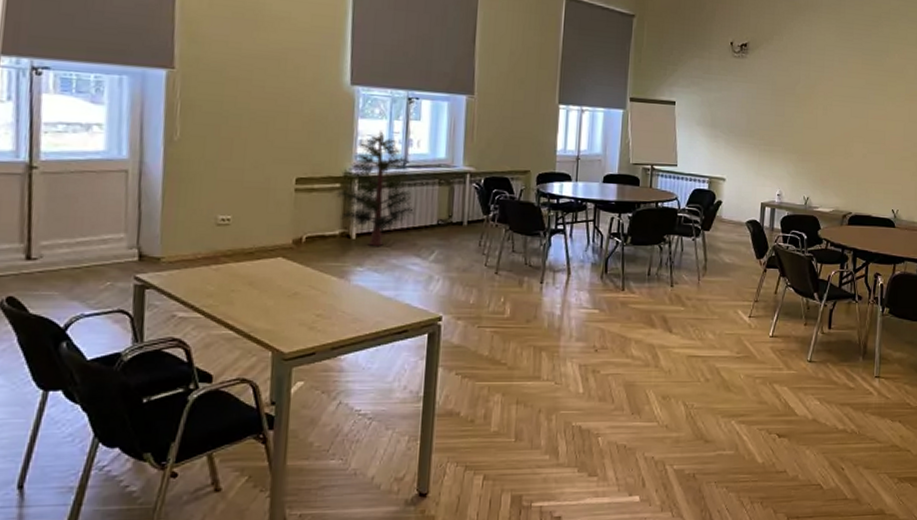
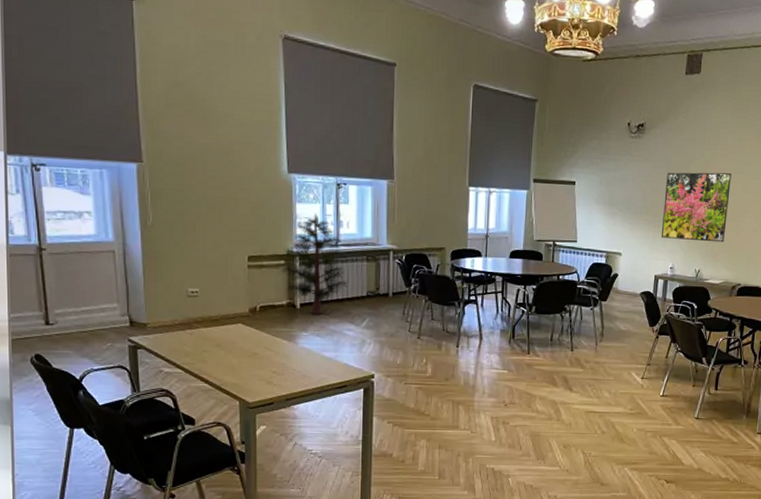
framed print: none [768,94,838,169] -> present [662,172,732,243]

